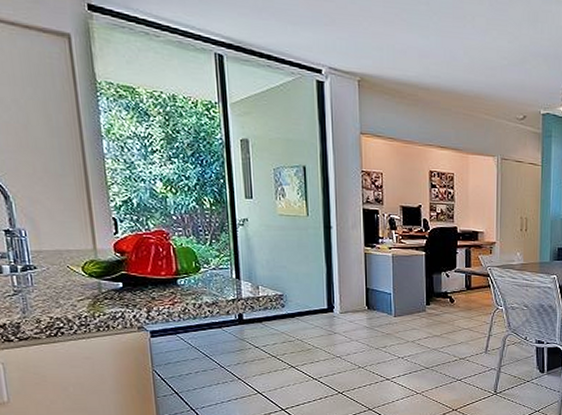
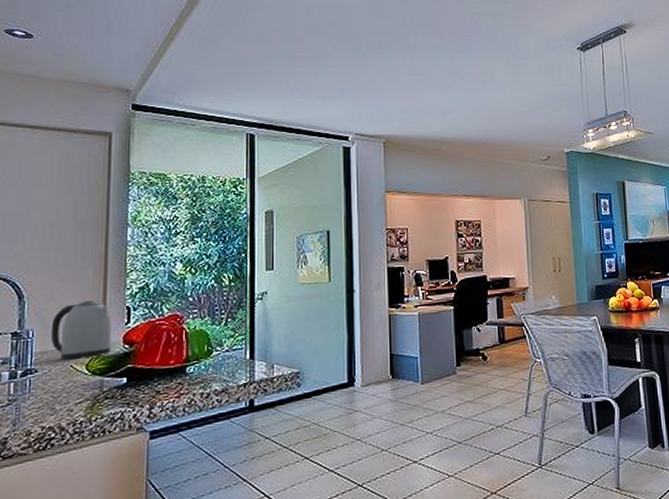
kettle: none [41,208,104,261] -> present [50,300,112,360]

